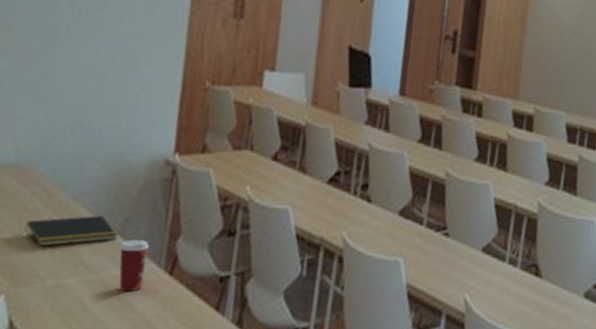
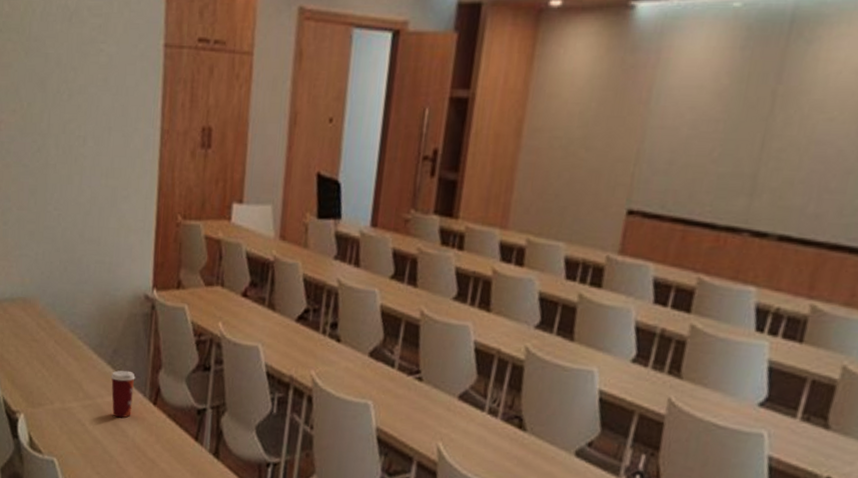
notepad: present [25,215,118,246] -> none [35,347,109,373]

